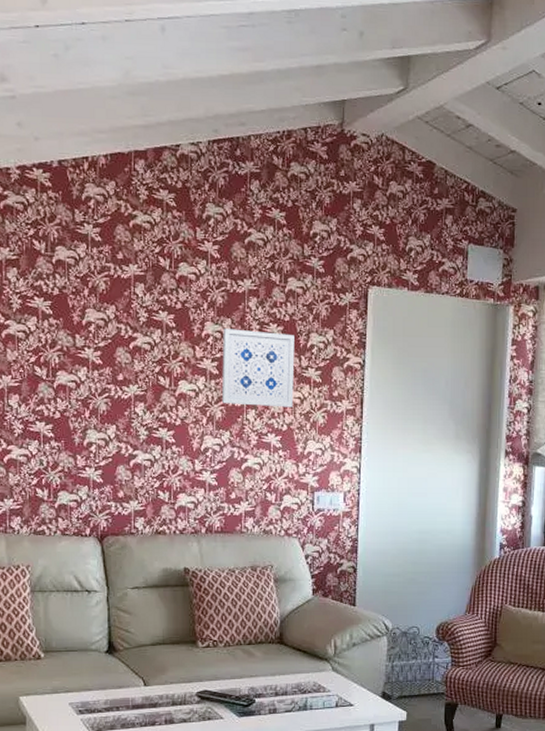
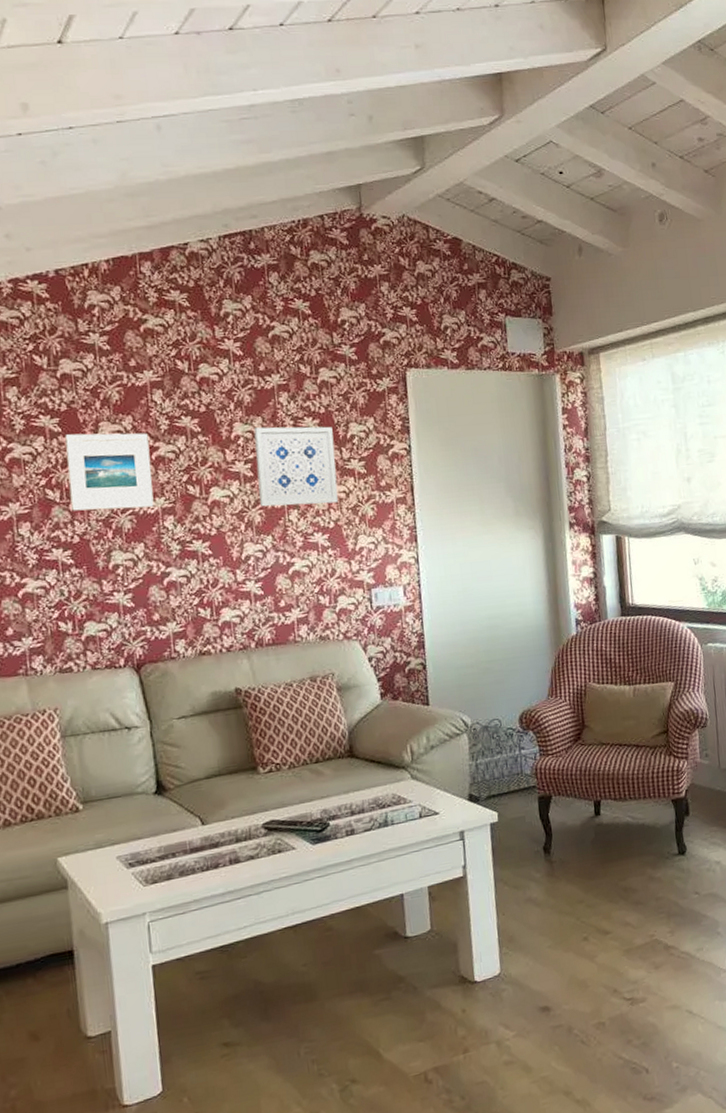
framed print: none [55,317,129,393] -> present [65,433,154,511]

